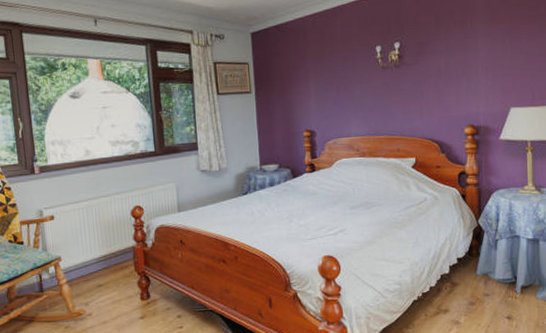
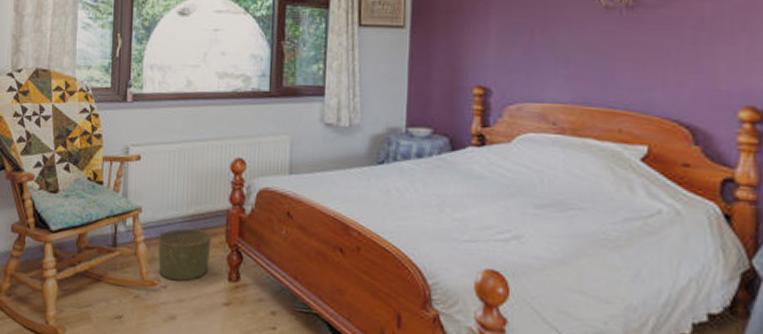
basket: none [78,265,124,309] -> present [157,228,212,282]

